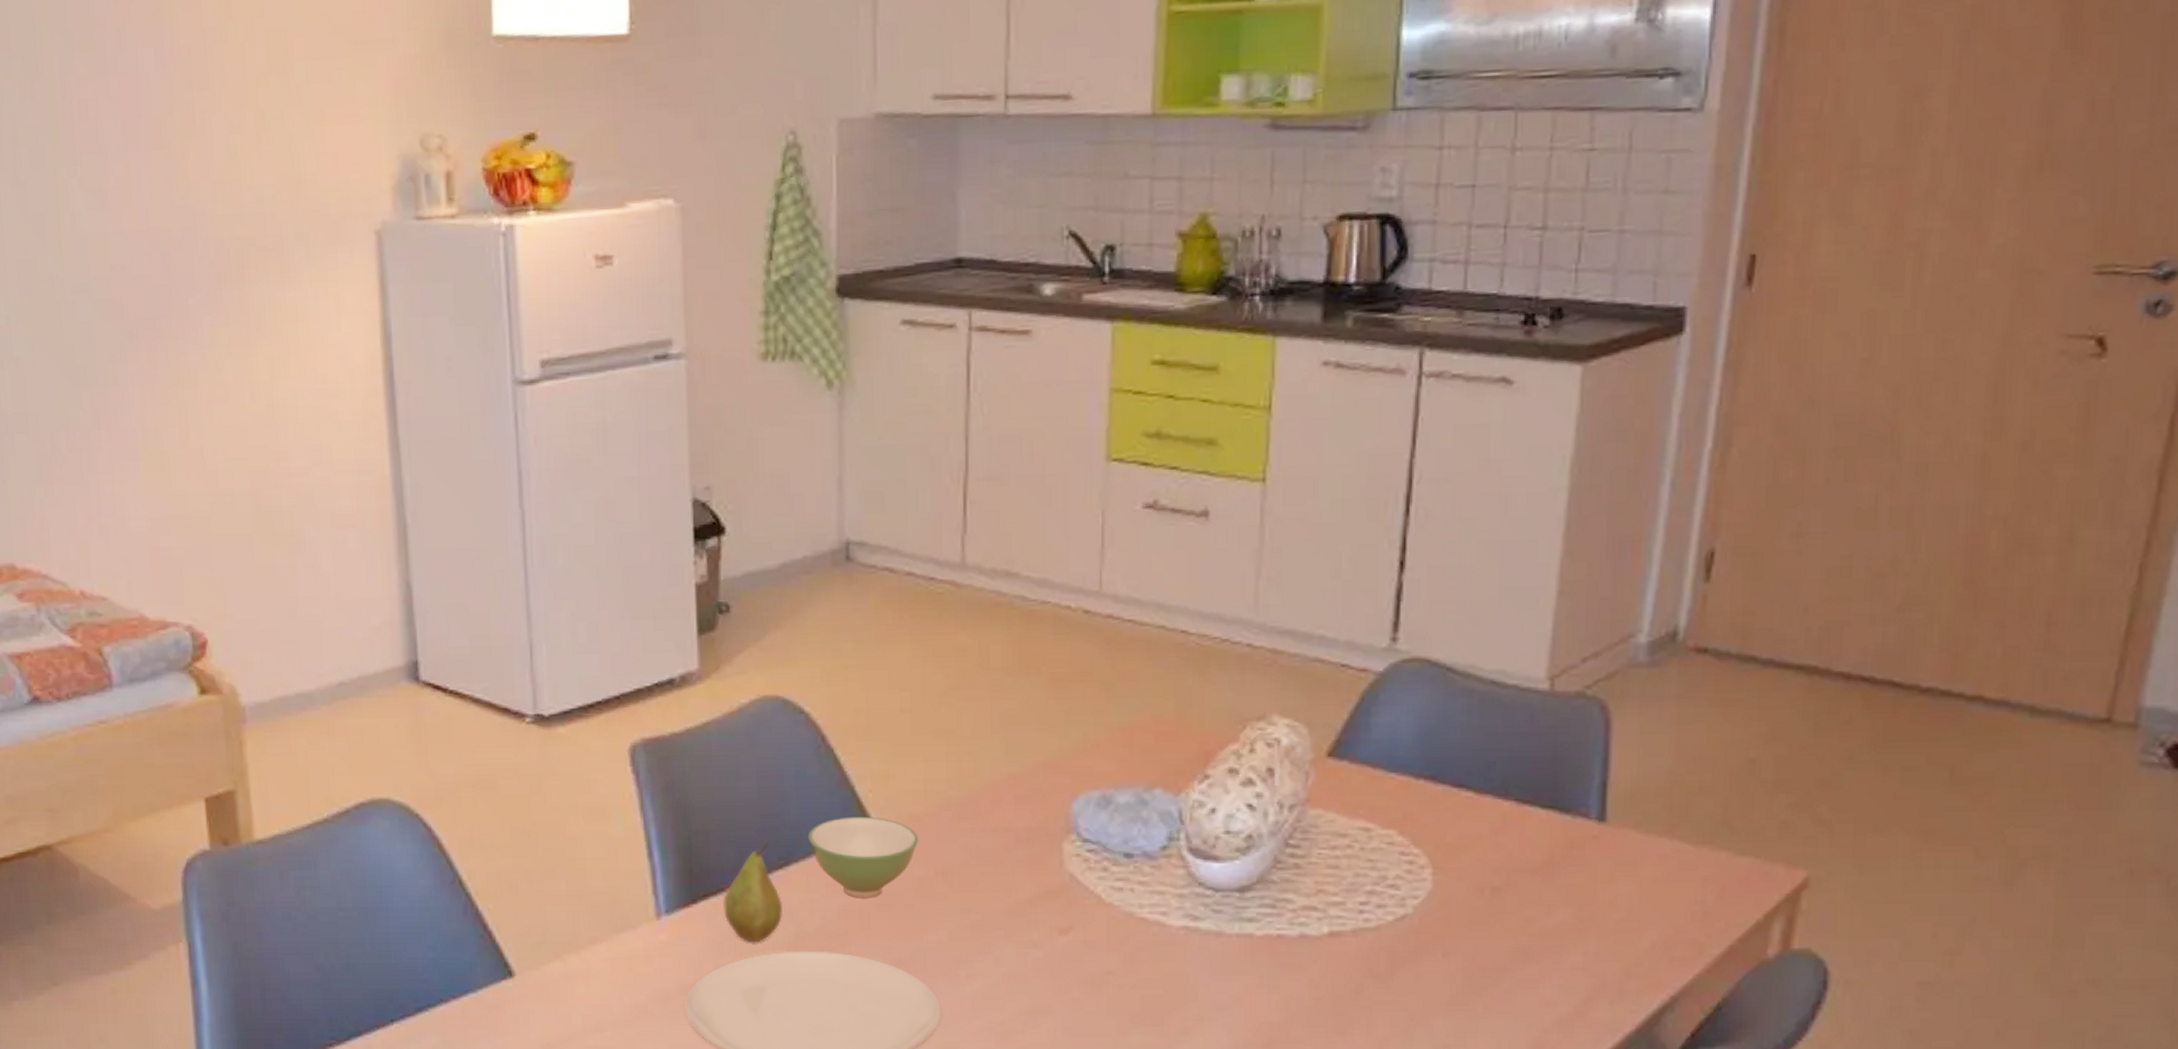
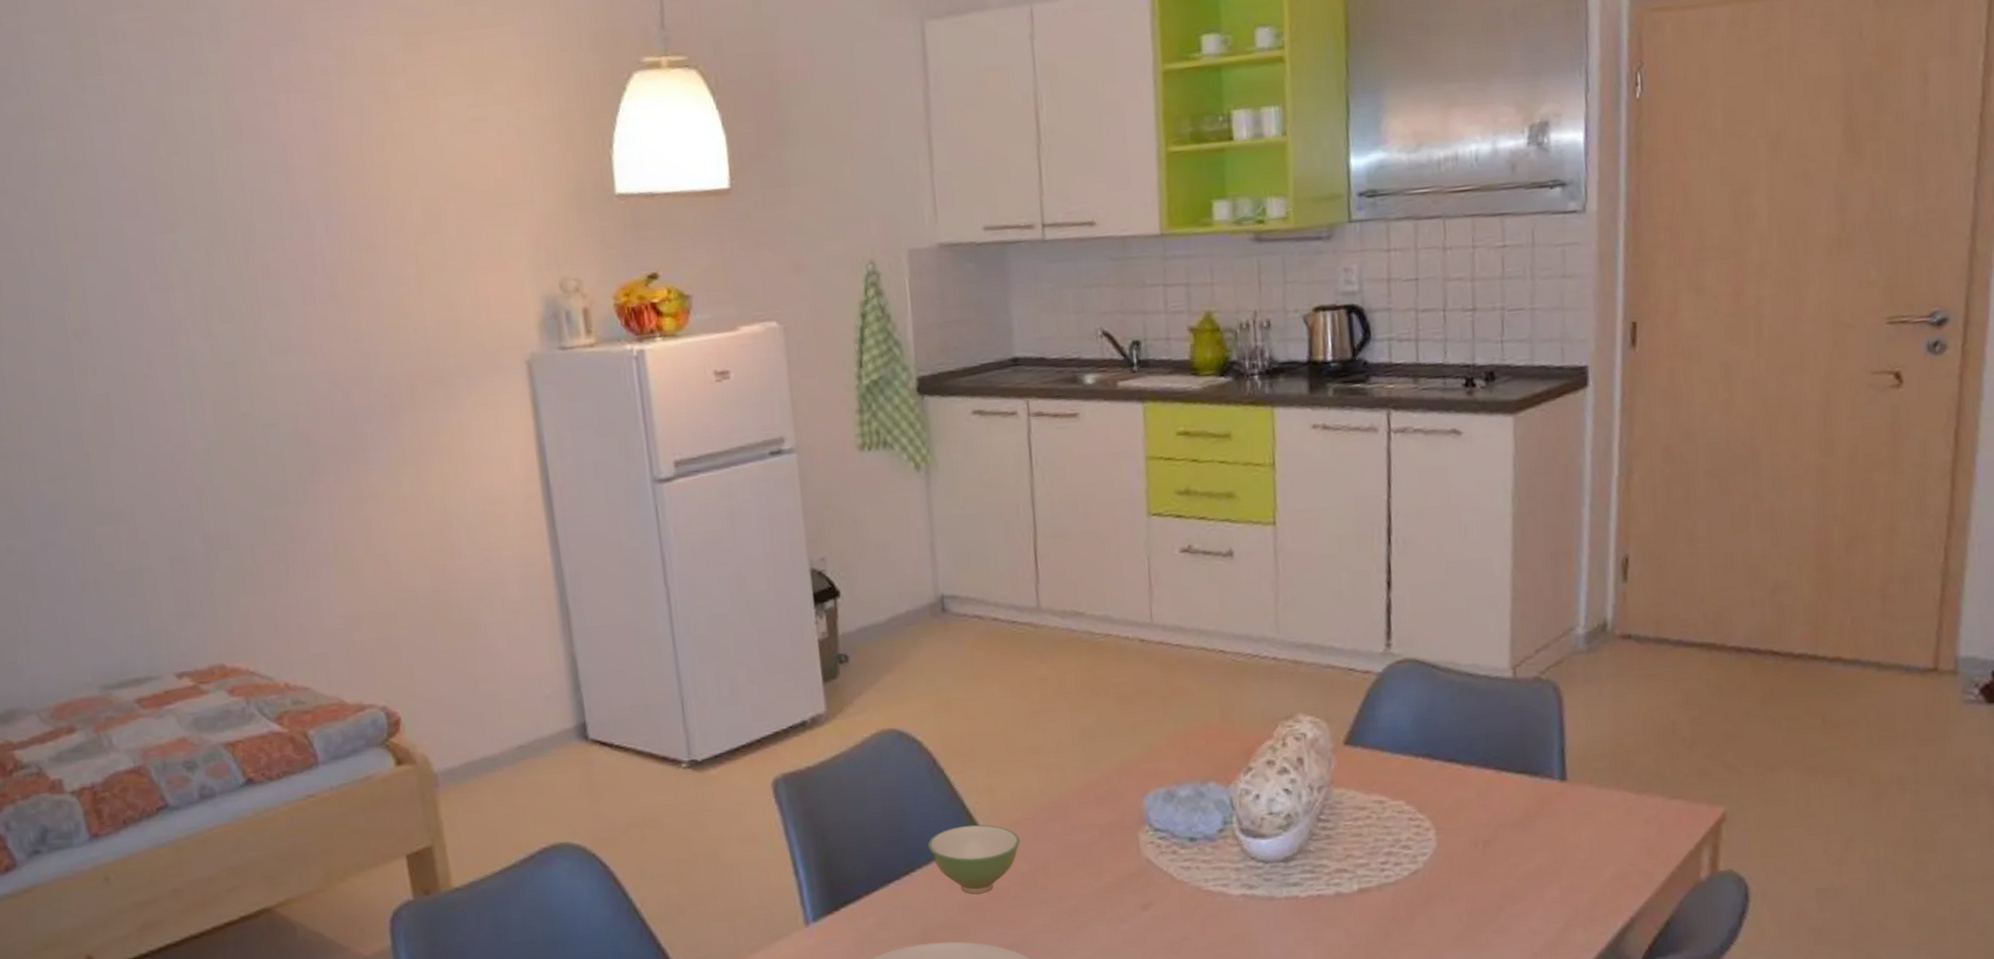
fruit: present [723,843,782,943] -> none [860,854,912,940]

